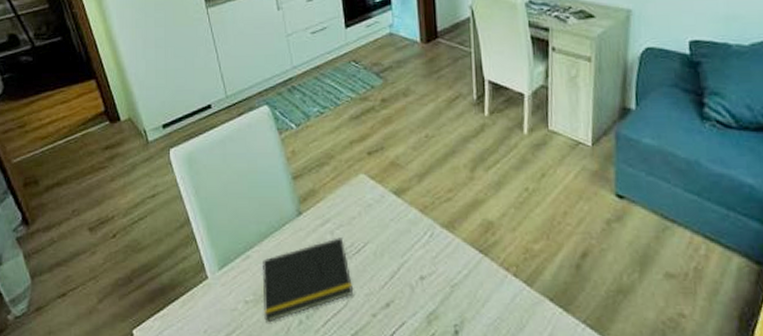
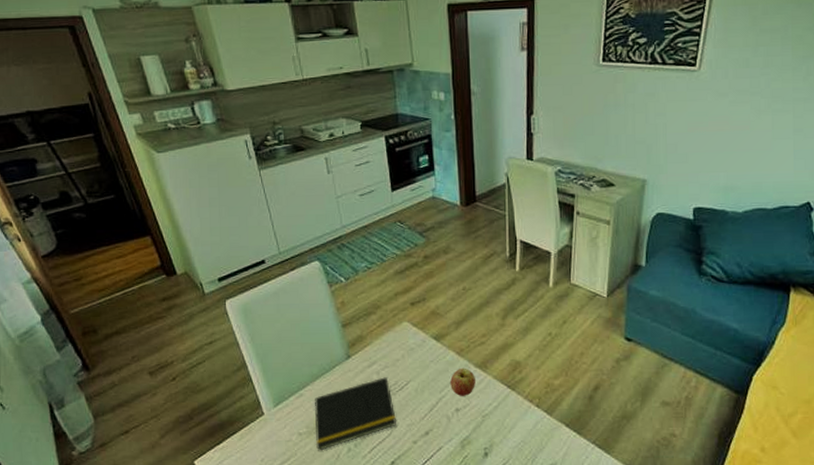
fruit: none [413,228,442,261] -> present [450,367,475,396]

